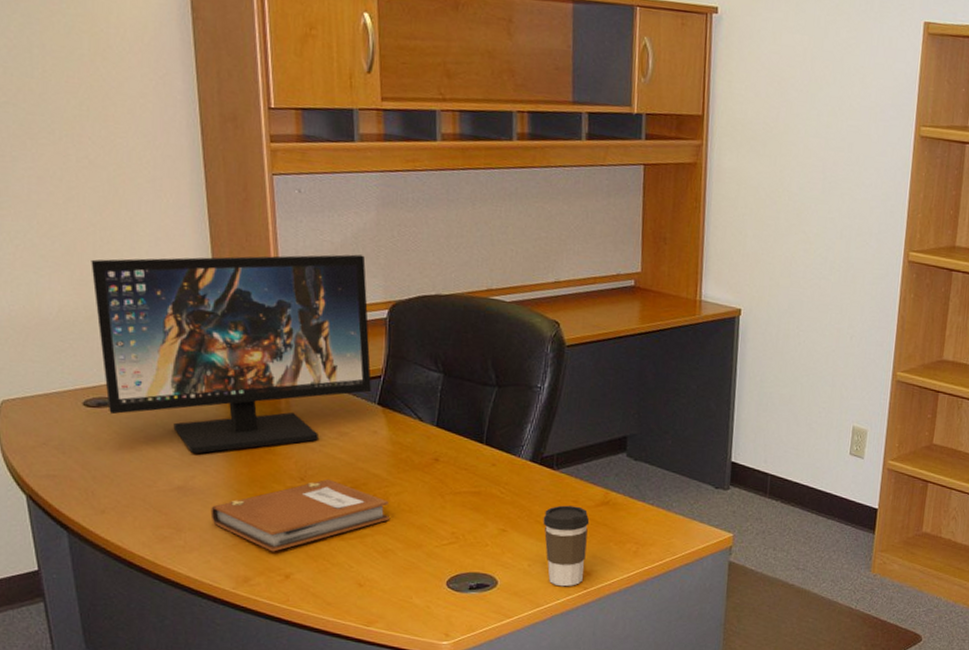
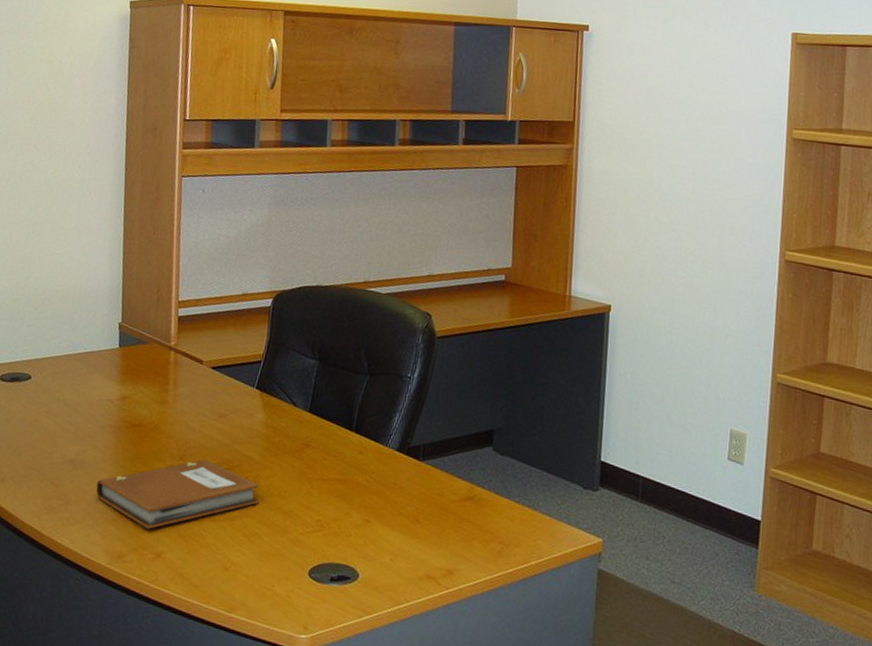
computer monitor: present [91,254,371,453] -> none [19,247,256,429]
coffee cup: present [543,505,590,587] -> none [406,498,454,585]

